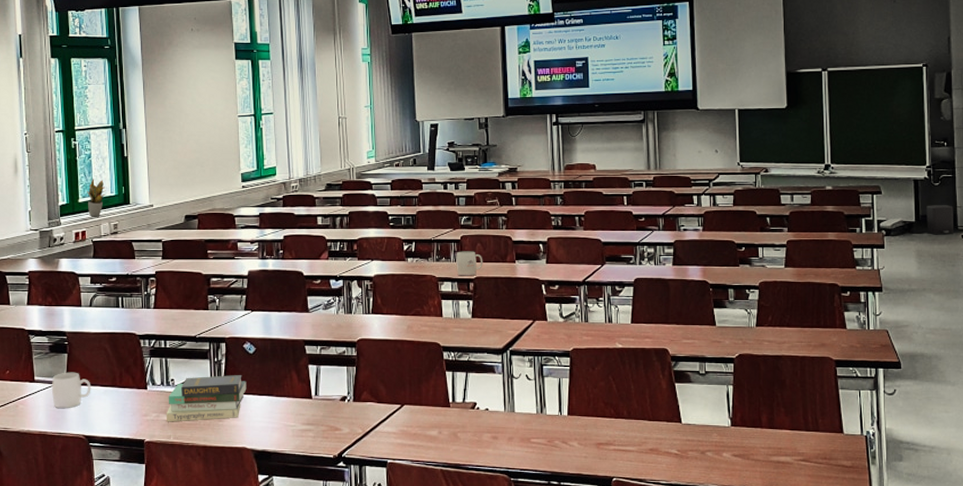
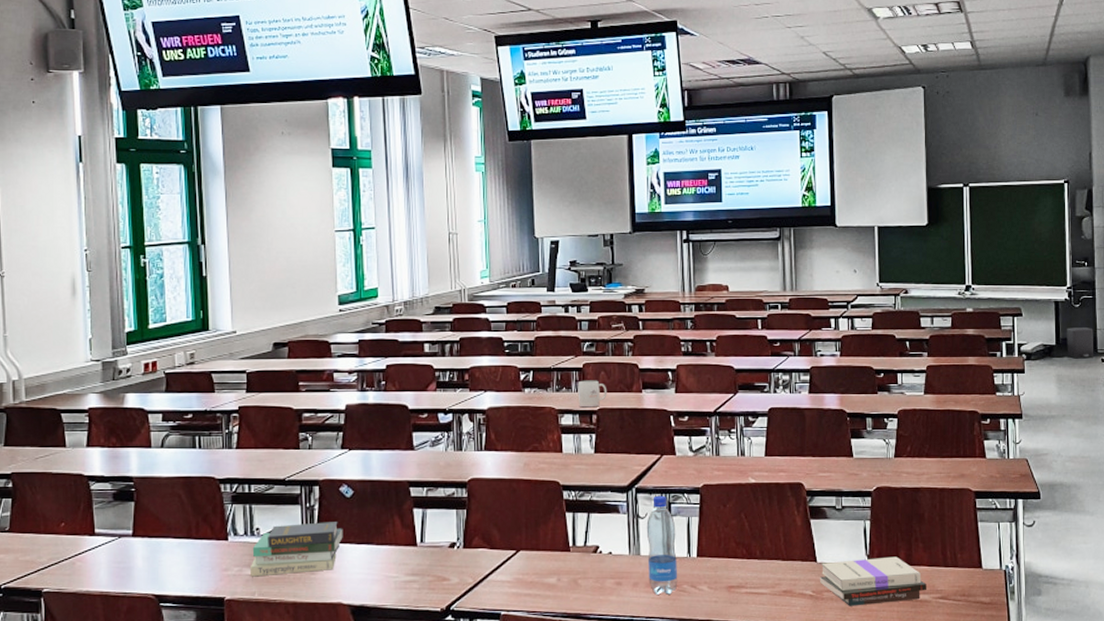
mug: present [52,372,91,408] -> none [116,522,163,564]
potted plant: present [87,179,107,217] -> none [159,302,182,345]
bottle: none [520,357,550,449] -> present [646,495,678,595]
books: none [684,420,788,465] -> present [819,556,926,606]

